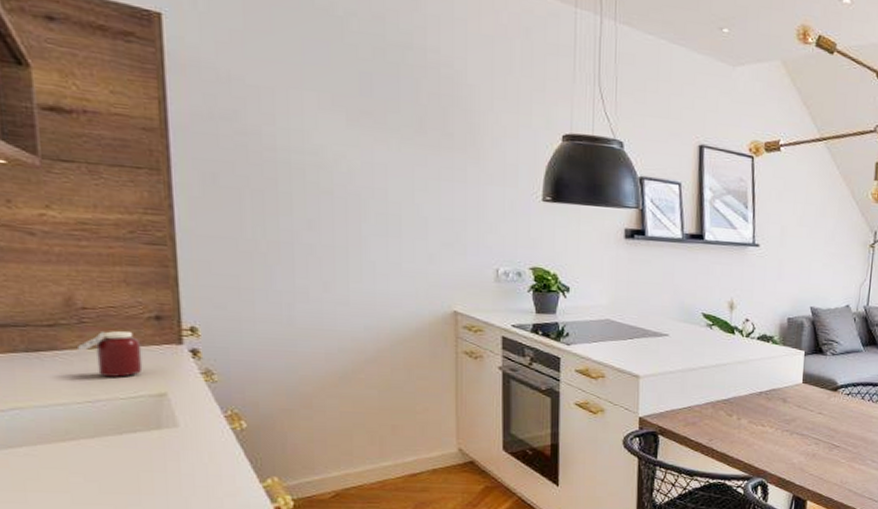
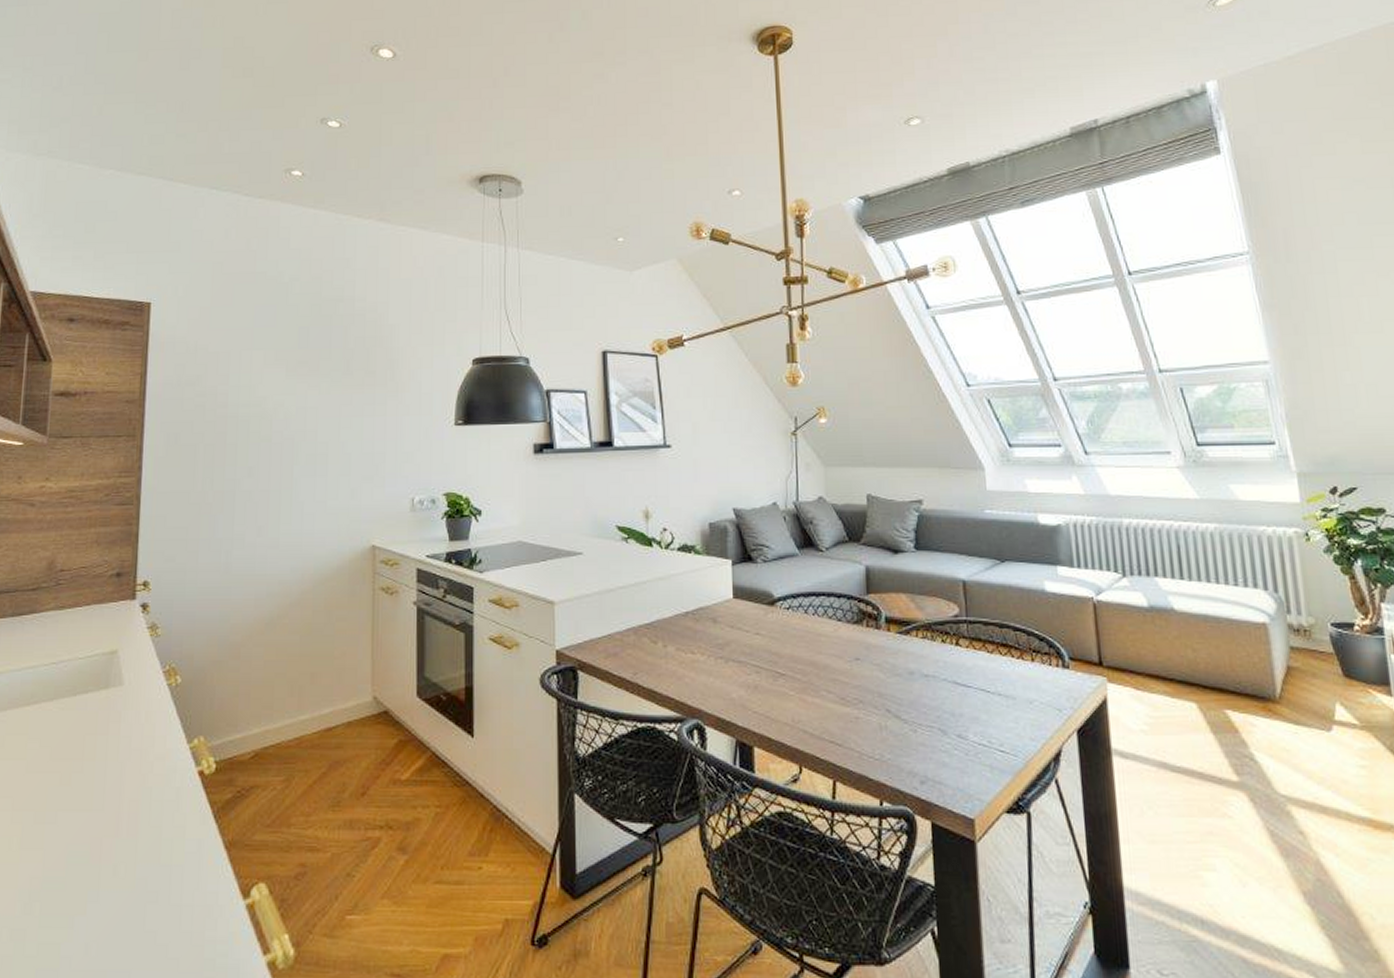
jar: present [76,330,143,377] -> none [50,589,102,636]

